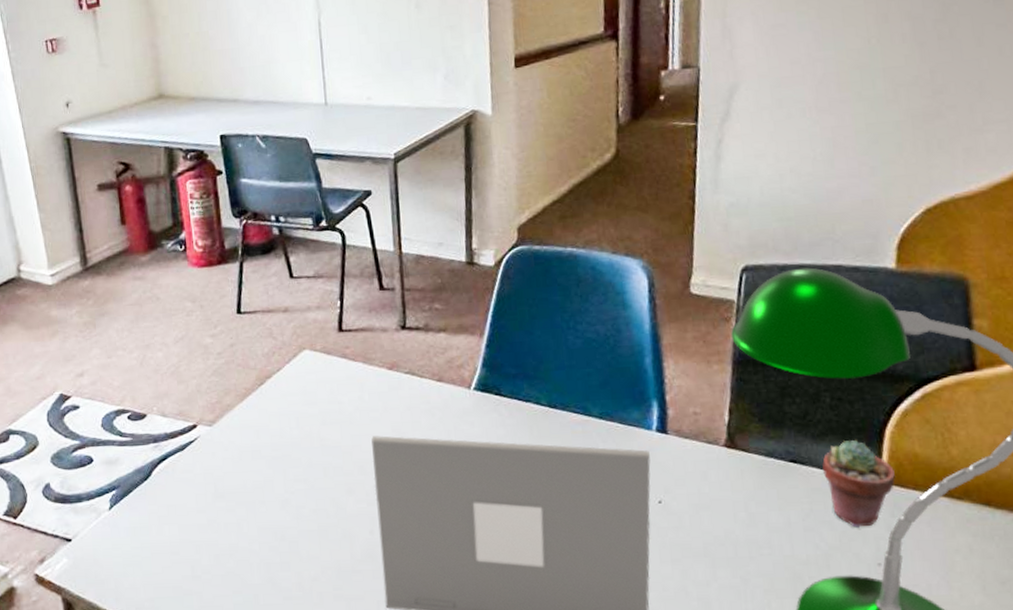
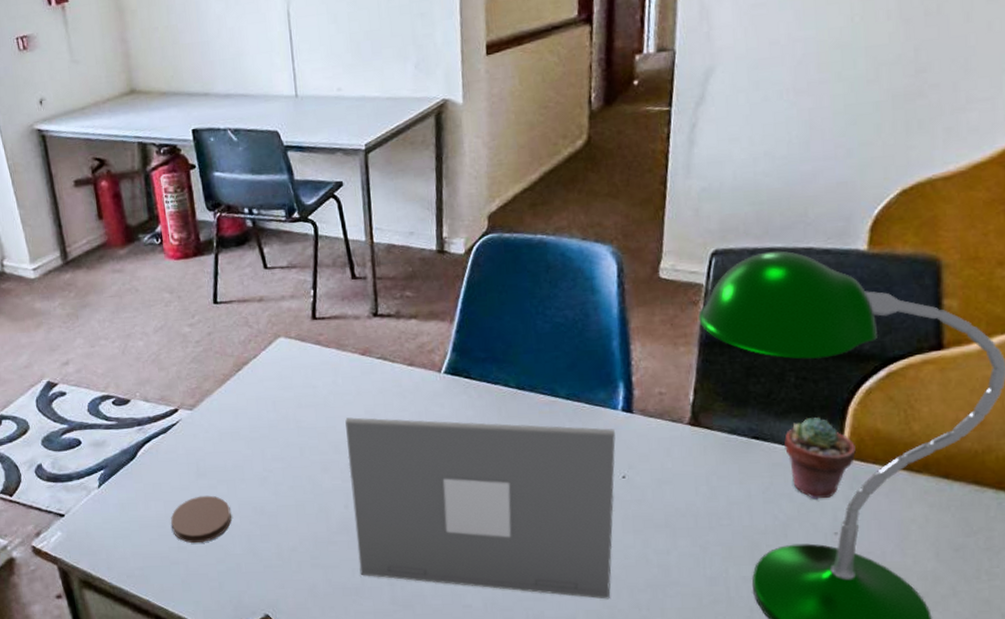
coaster: none [185,519,250,572] -> present [171,495,232,544]

